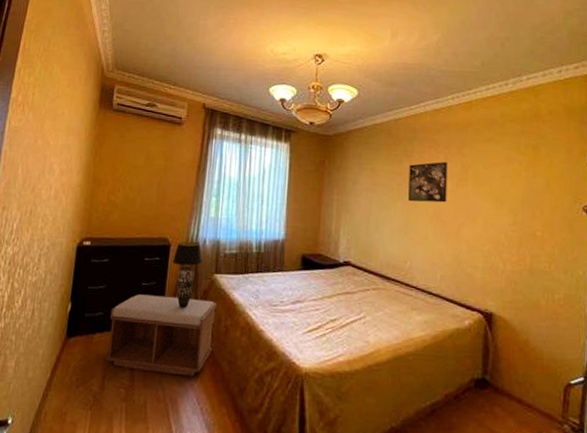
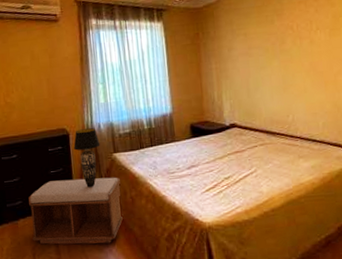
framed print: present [408,162,447,203] -> none [281,15,322,58]

